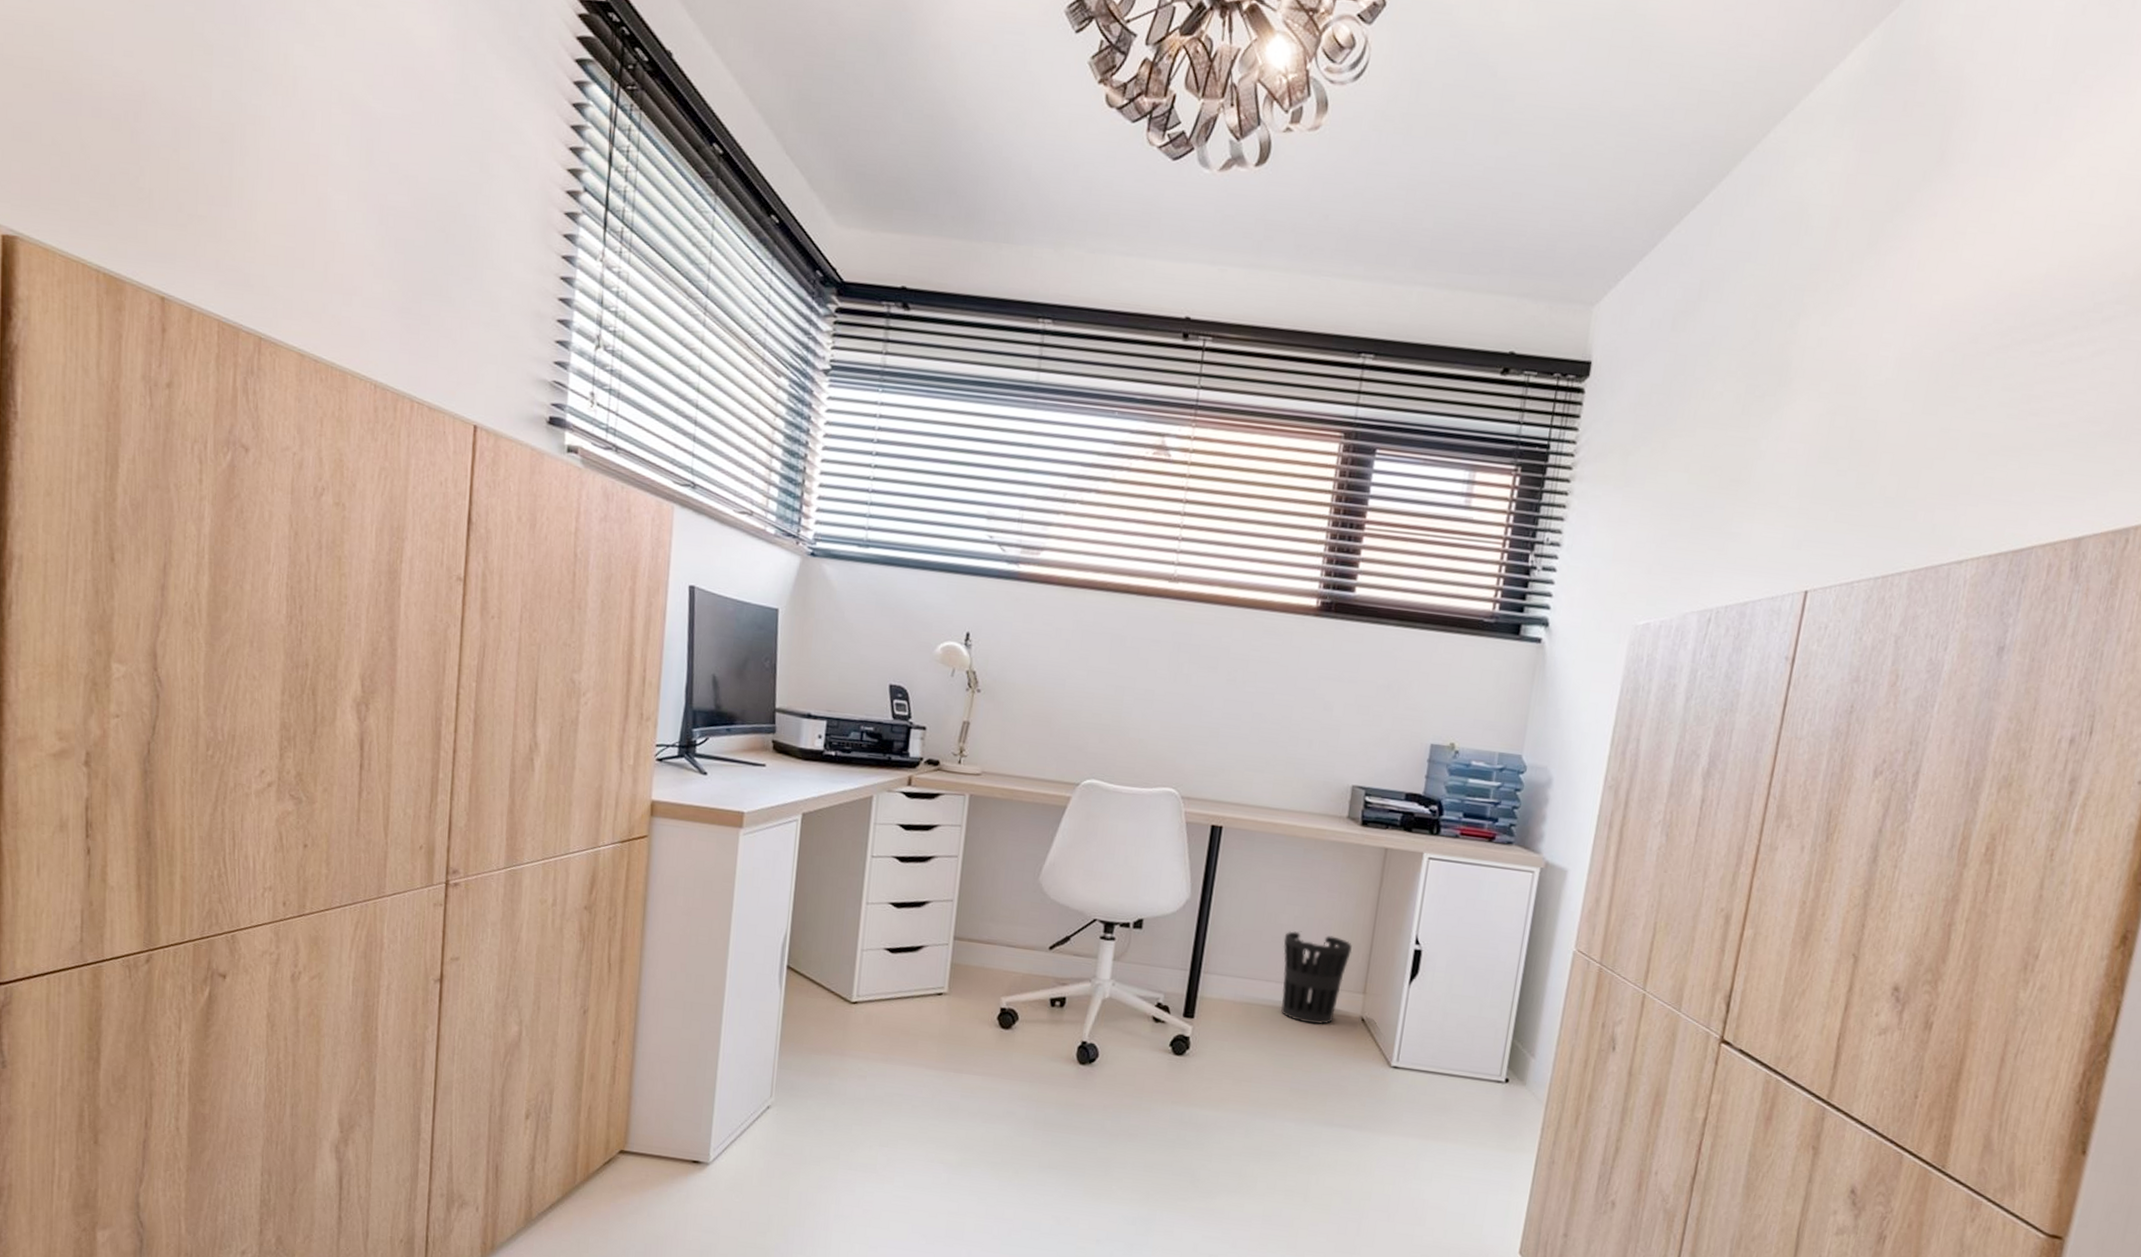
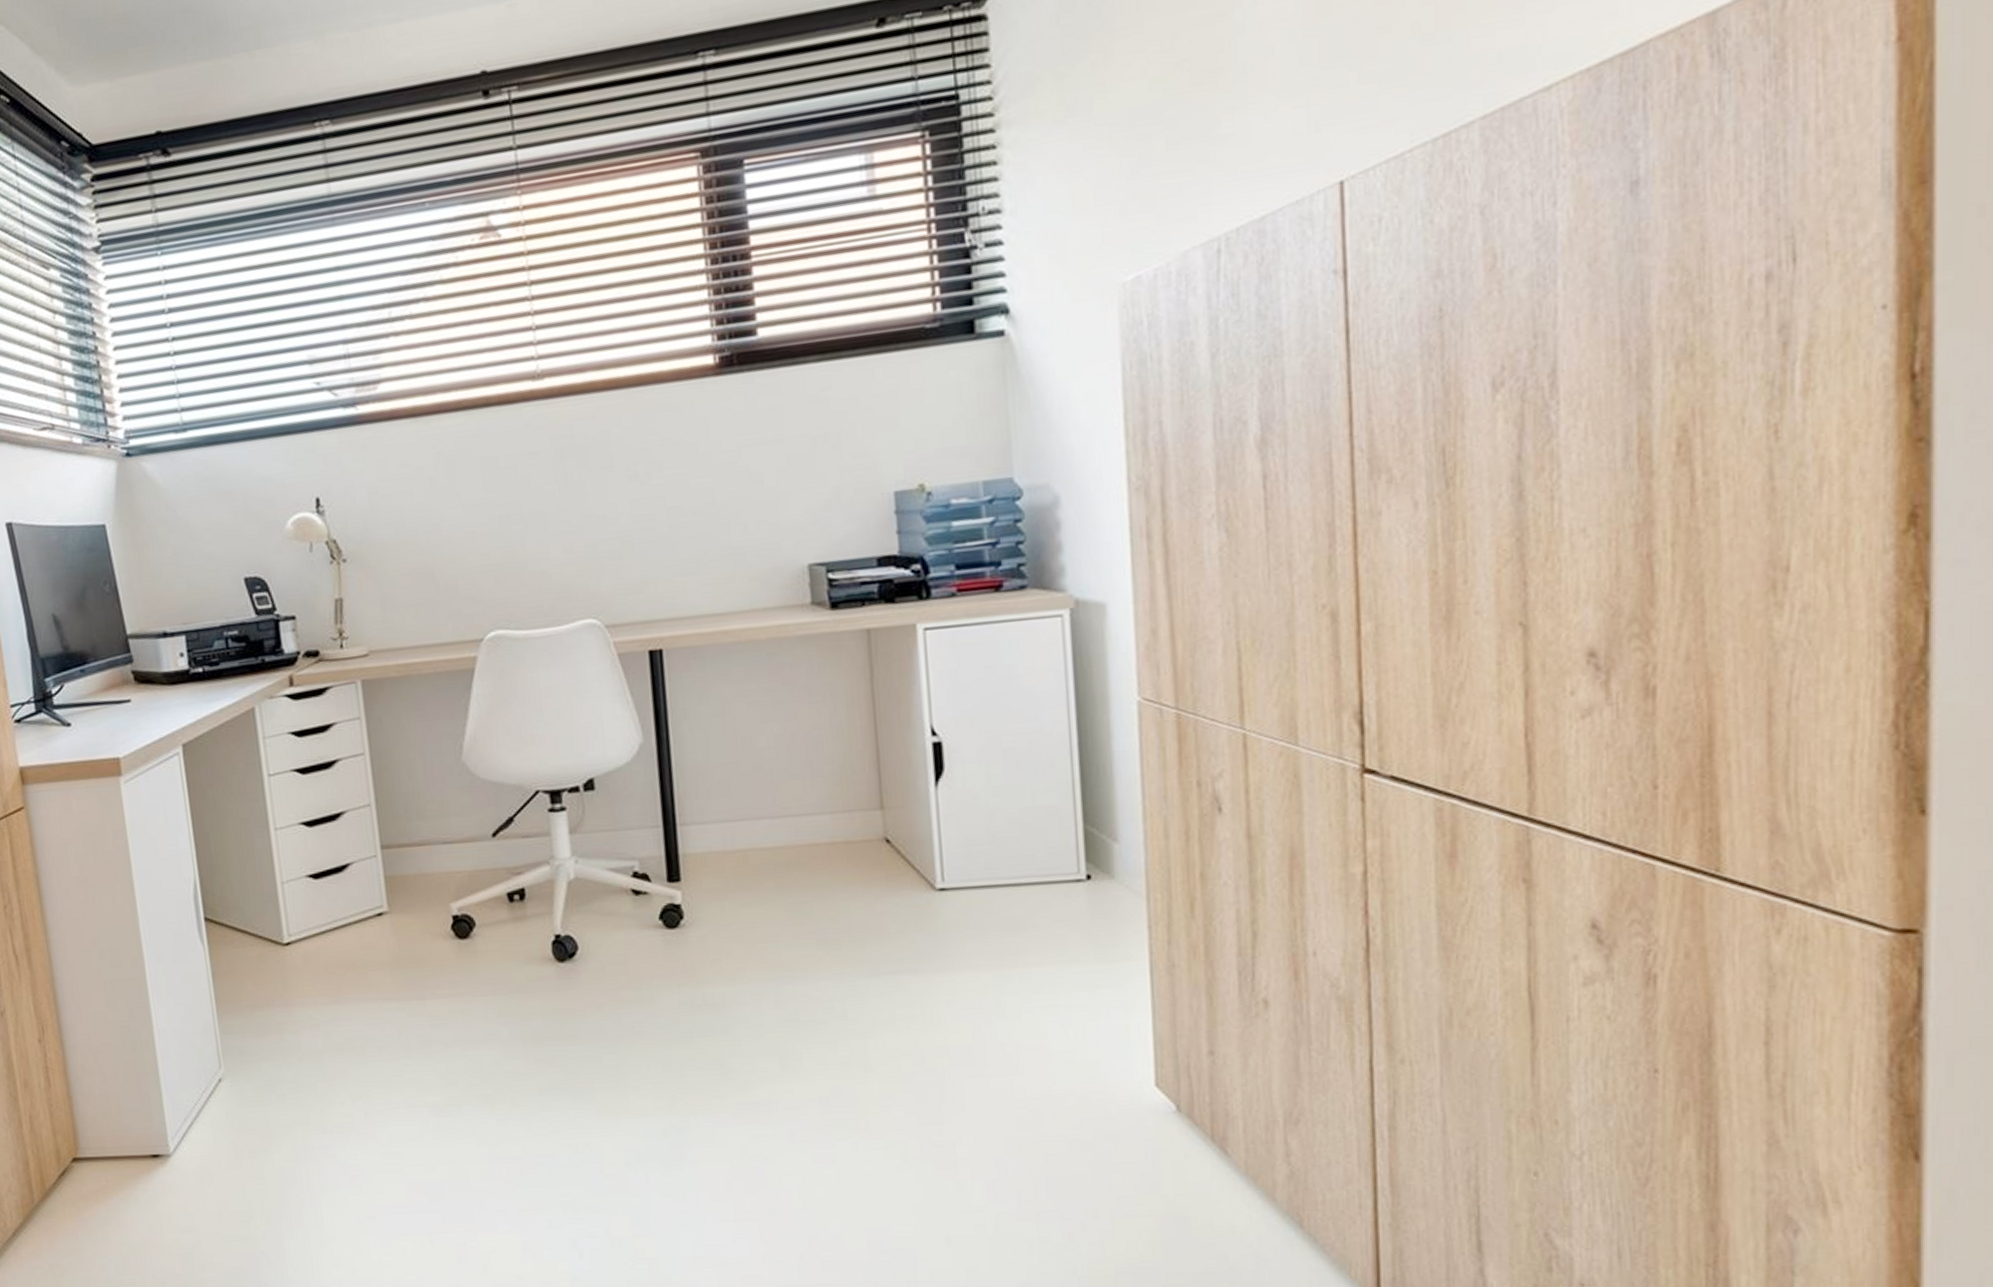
wastebasket: present [1280,931,1352,1024] -> none [767,748,855,860]

